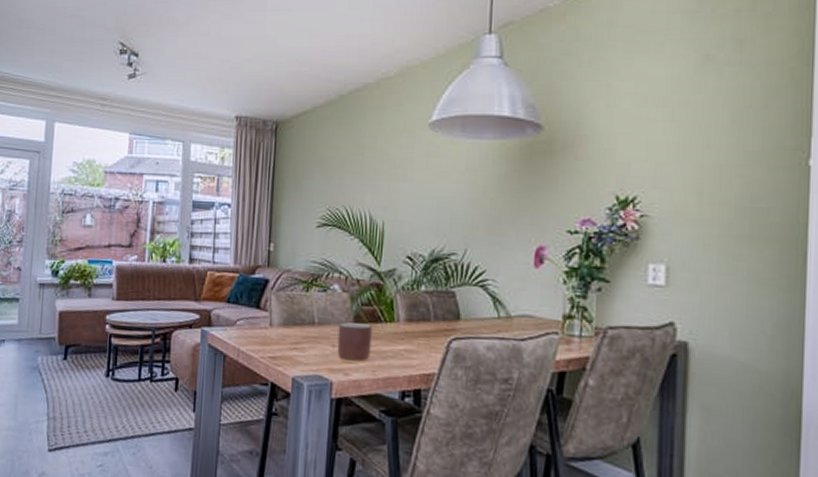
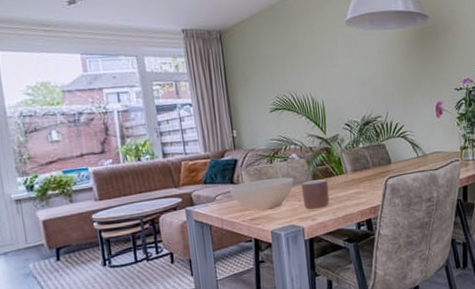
bowl: none [253,309,331,350] -> present [229,177,294,212]

